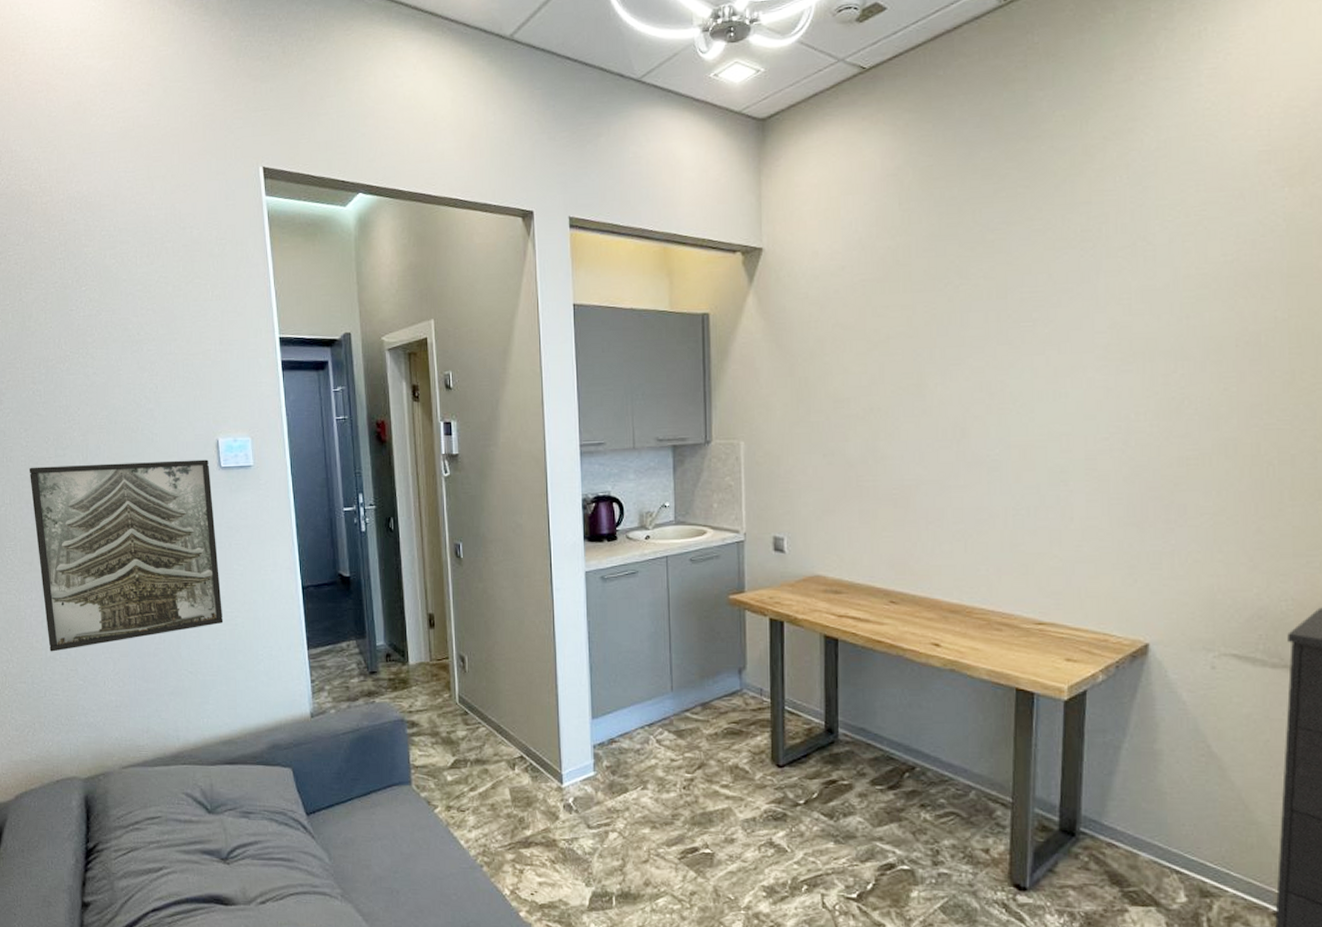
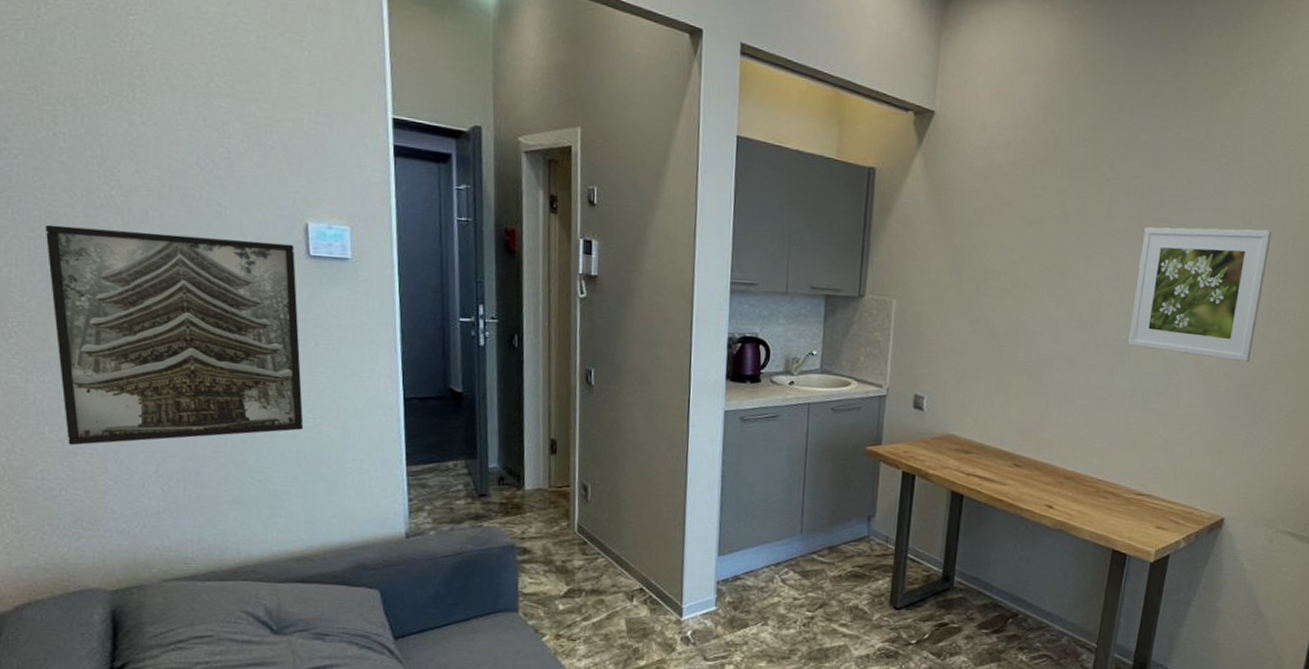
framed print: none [1003,312,1159,463] -> present [1128,227,1272,363]

